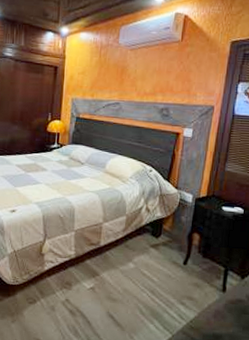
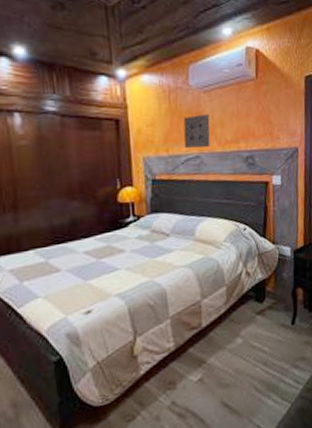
wall art: none [107,68,133,96] -> present [183,113,210,148]

